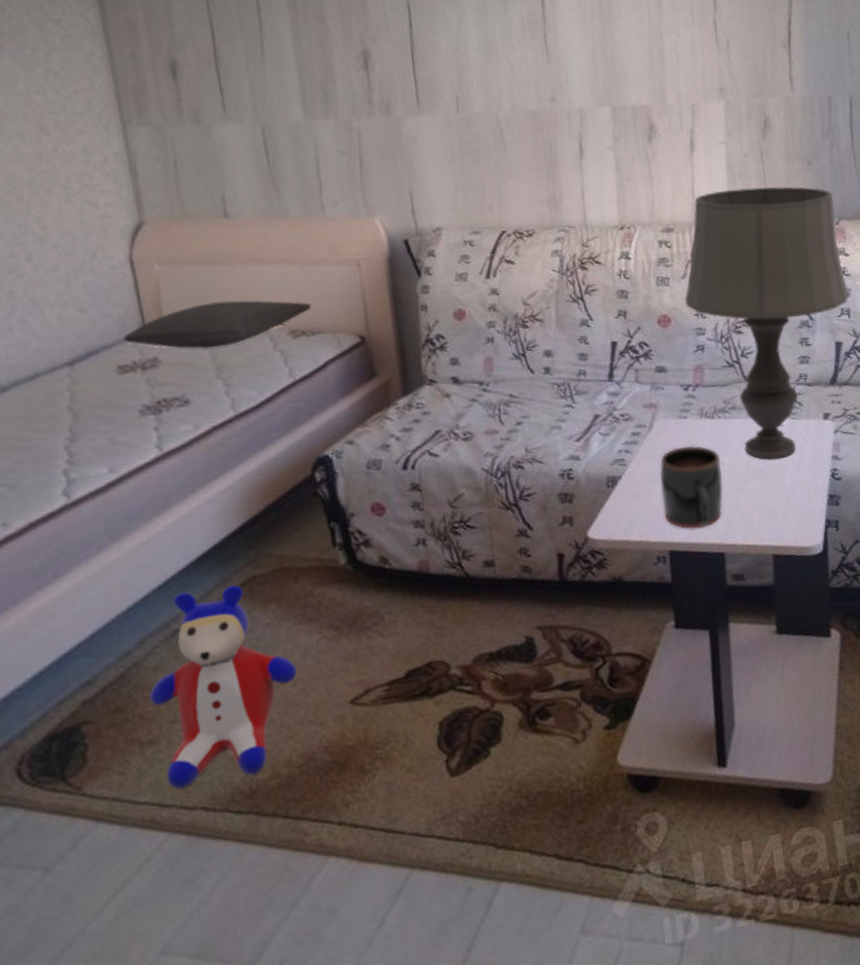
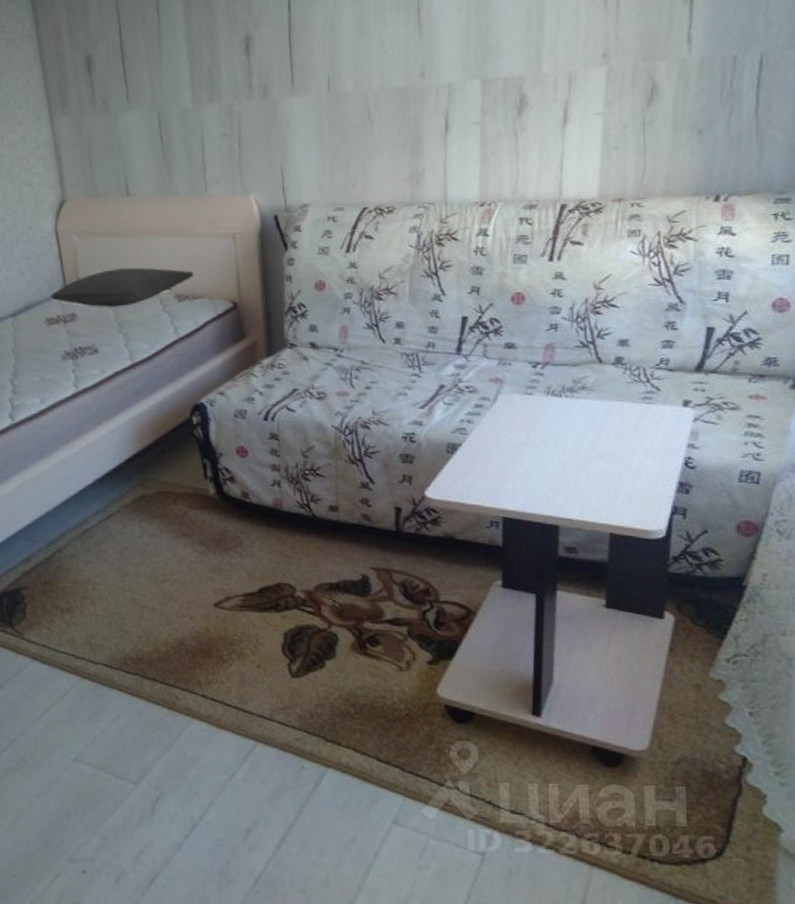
stuffed animal: present [149,585,298,789] -> none [67,501,175,647]
mug: present [659,445,724,529] -> none [499,421,565,499]
table lamp: present [684,186,849,461] -> none [541,159,729,443]

